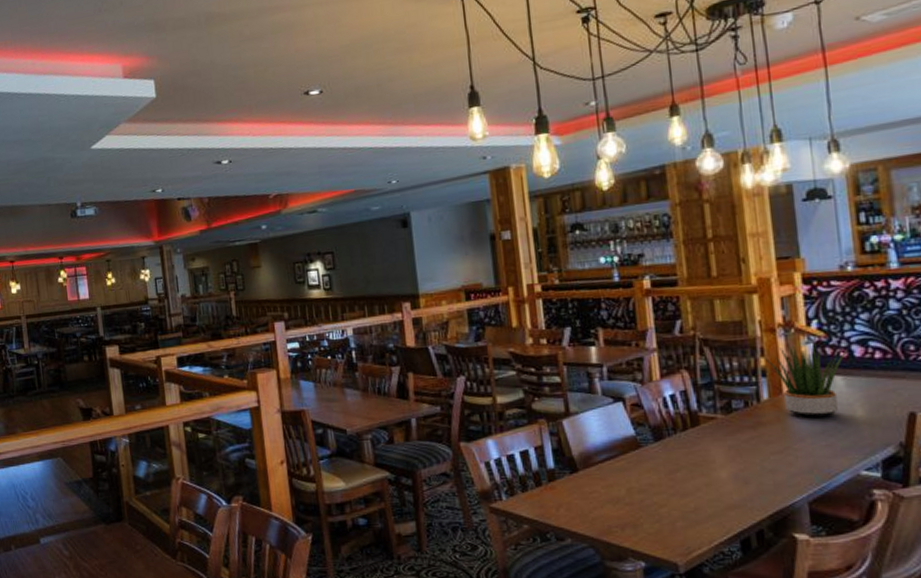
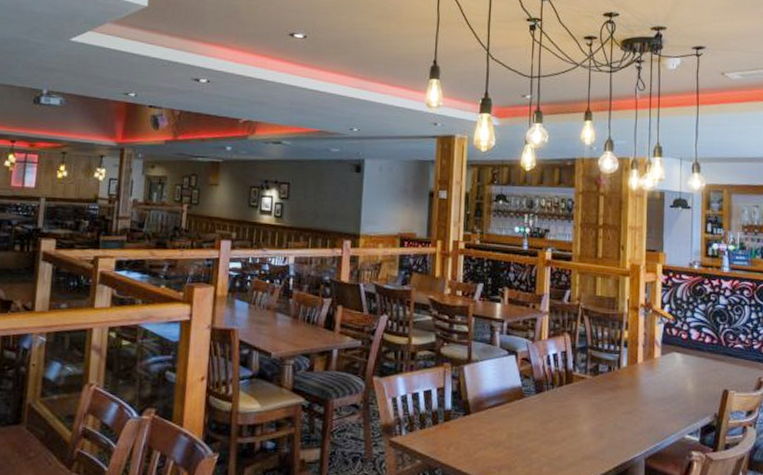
potted plant: present [763,342,848,417] -> none [627,321,687,386]

